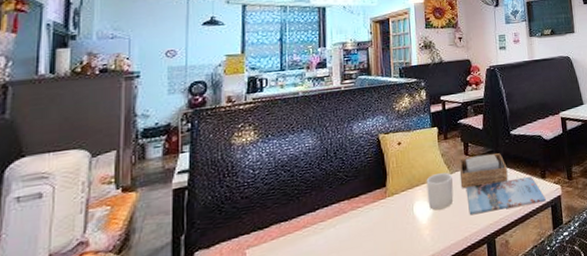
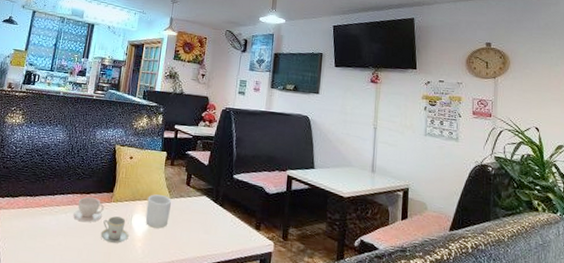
teacup: none [344,198,379,230] -> present [73,196,104,222]
teacup: none [380,210,413,242] -> present [100,216,129,243]
napkin holder: present [458,153,508,189] -> none [177,187,224,221]
magazine: present [466,177,546,215] -> none [180,215,256,254]

